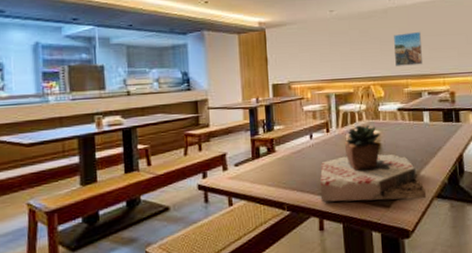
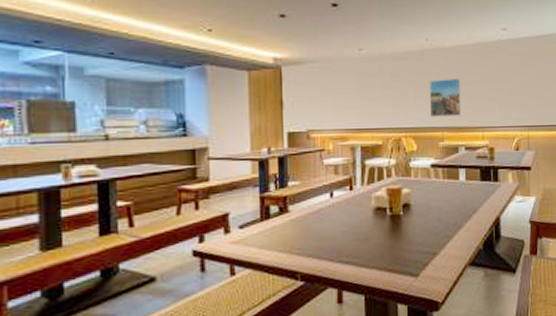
succulent plant: present [320,124,427,202] -> none [340,182,459,271]

